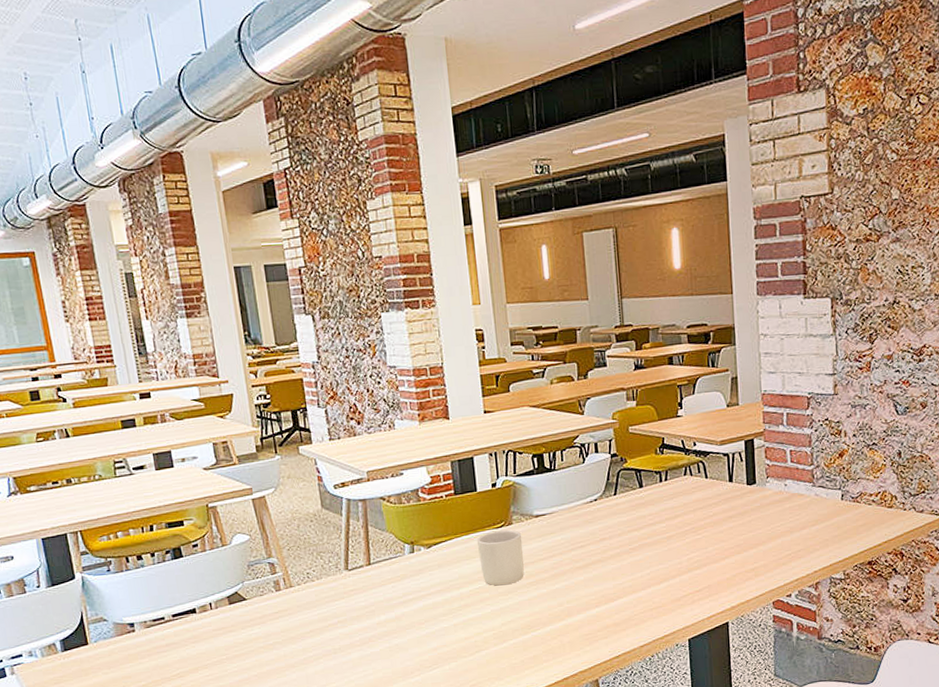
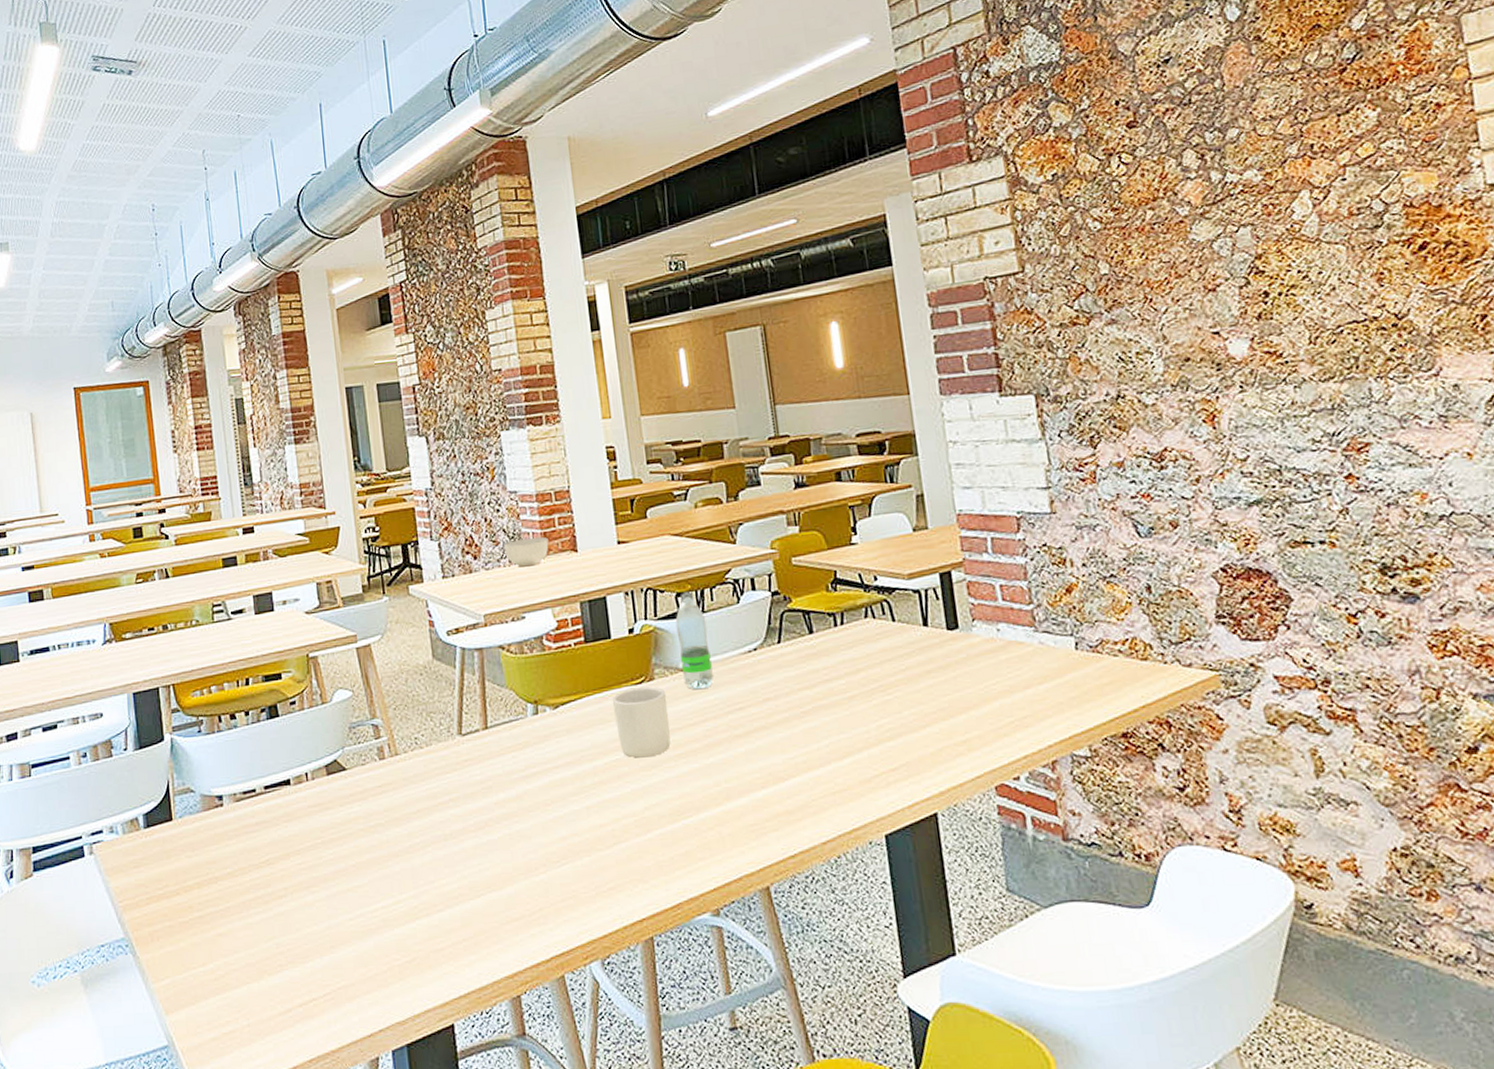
bowl: none [384,406,424,432] -> present [504,536,549,567]
bottle: none [531,453,561,532] -> present [675,592,714,690]

